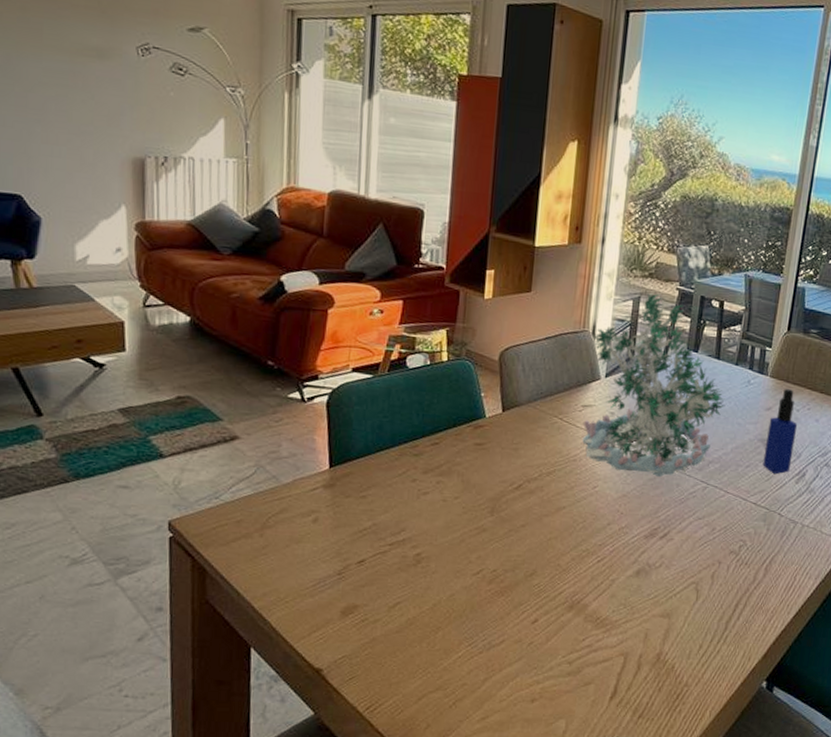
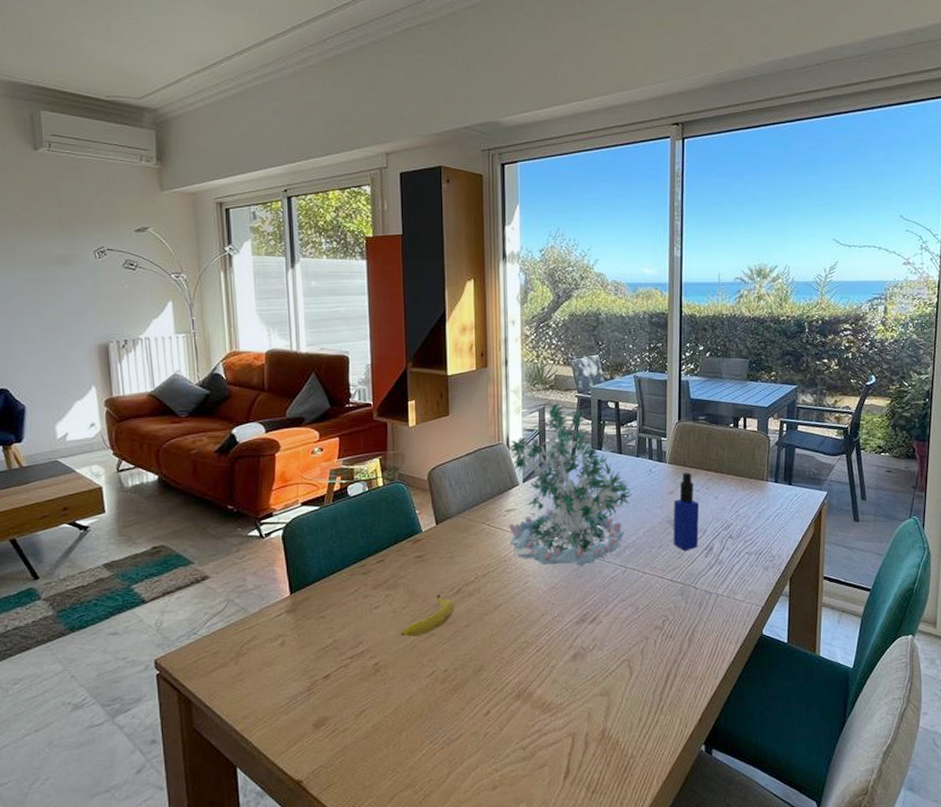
banana: none [448,485,512,531] -> present [400,591,454,637]

